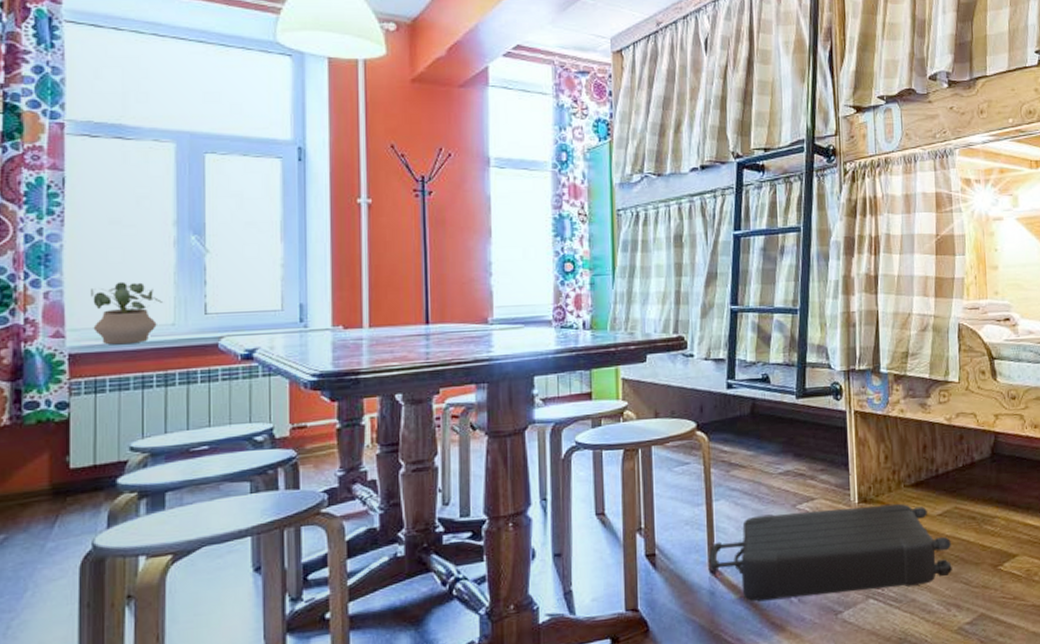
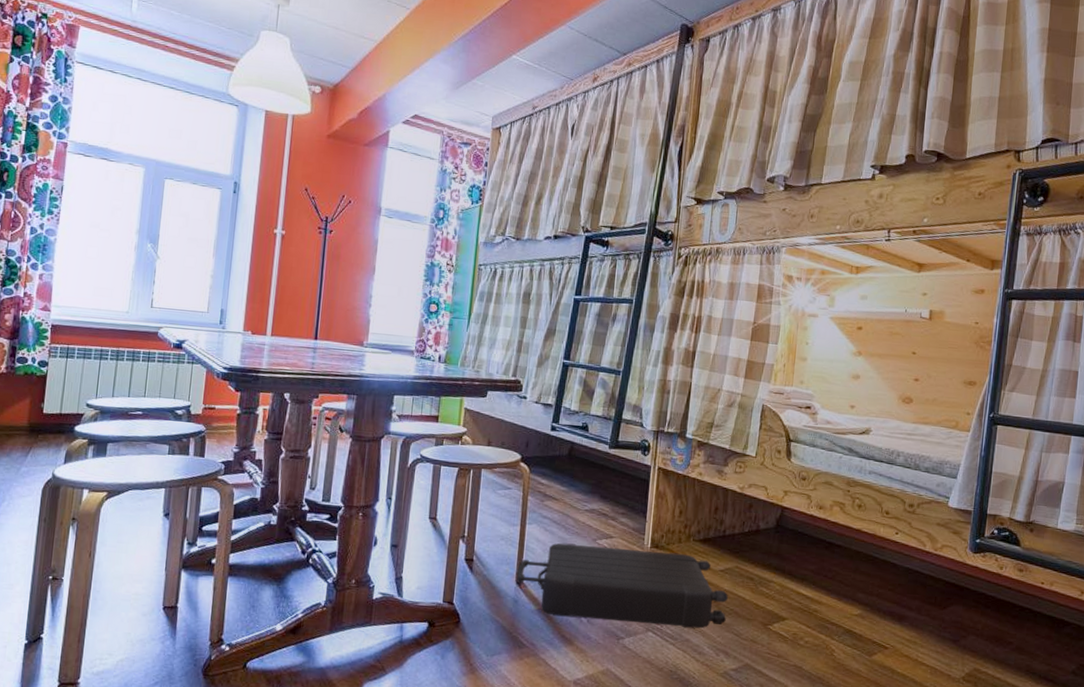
potted plant: present [91,281,164,345] -> none [70,273,123,323]

